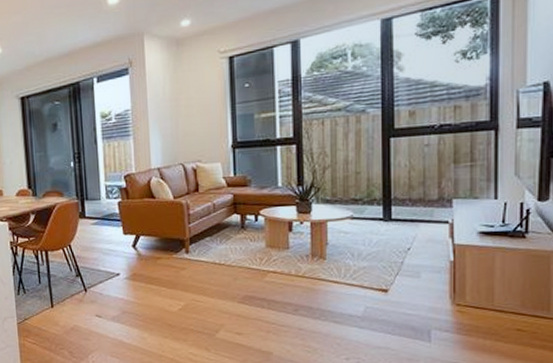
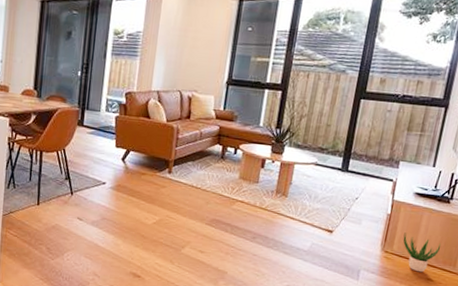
potted plant: none [476,279,525,323] -> present [403,232,441,273]

